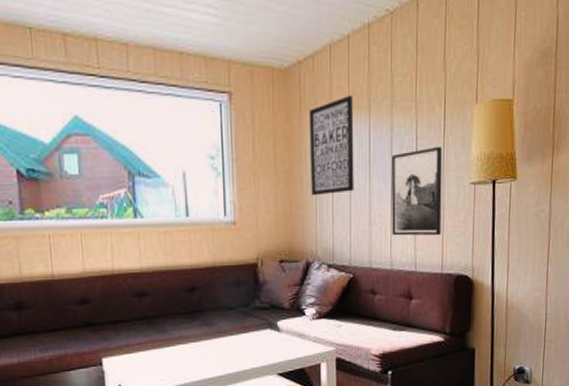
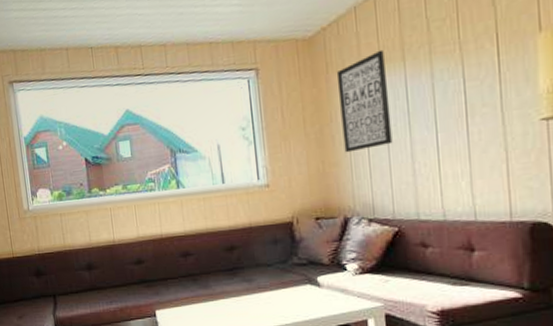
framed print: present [391,147,443,236] -> none [434,85,506,185]

